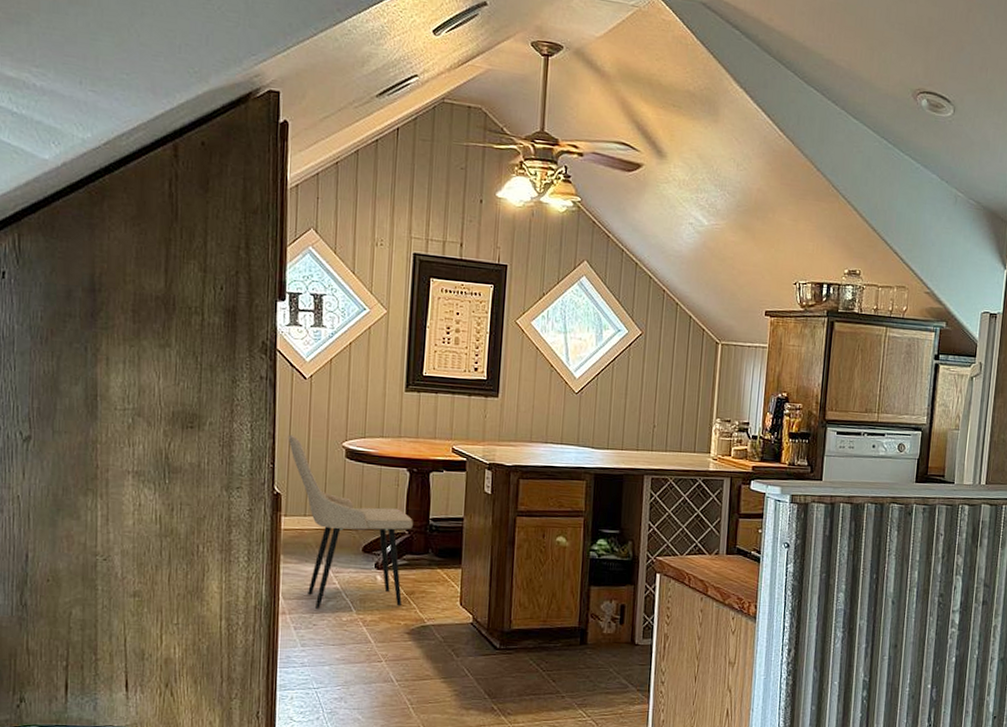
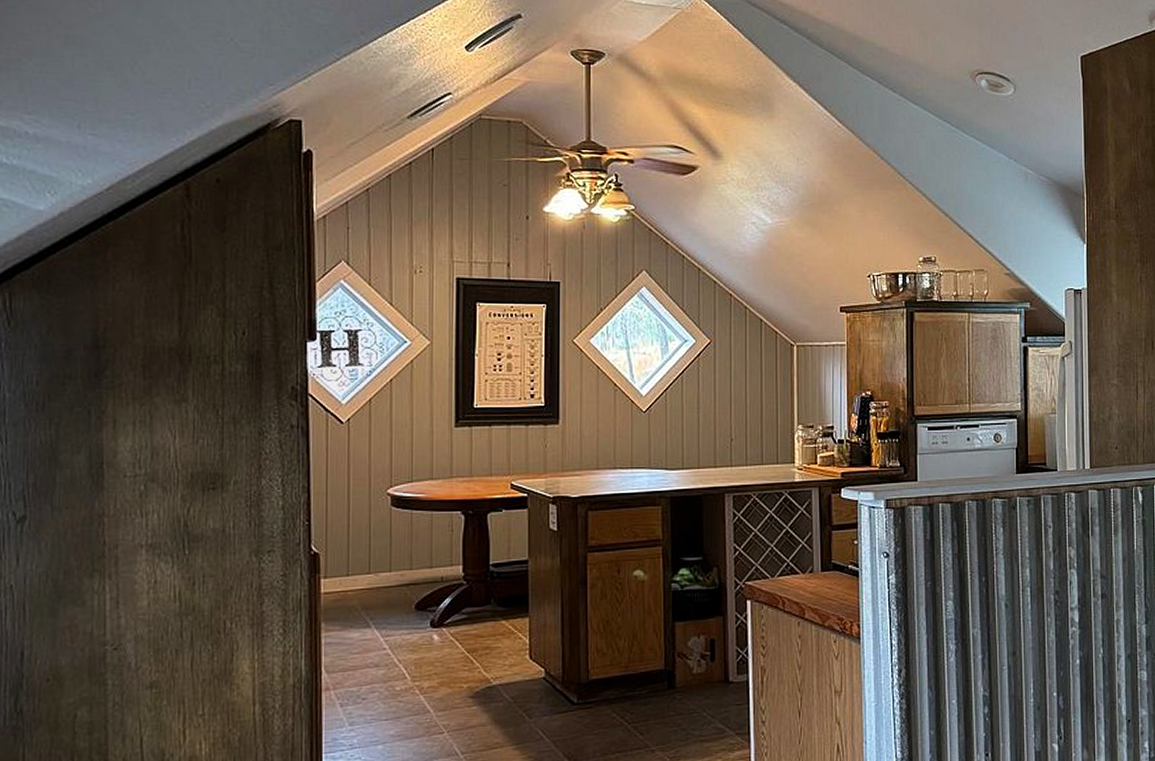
dining chair: present [287,434,413,609] -> none [324,486,471,680]

